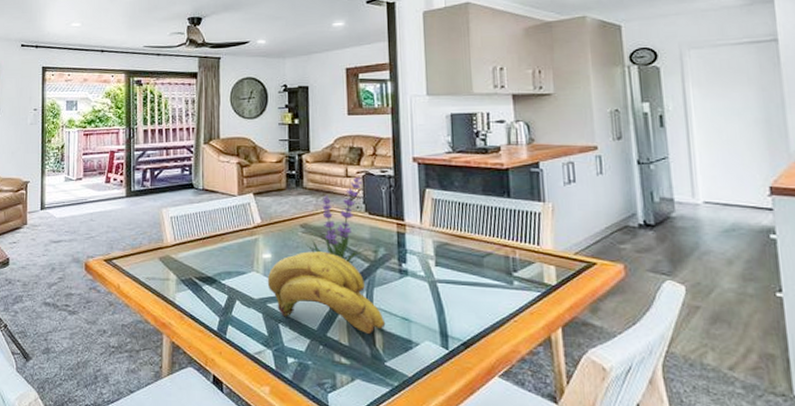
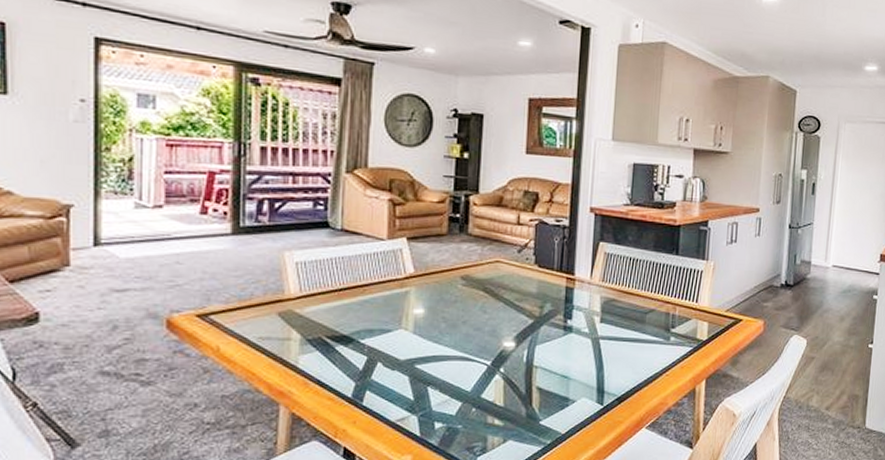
banana bunch: present [267,251,386,335] -> none [417,306,545,394]
plant: present [306,178,368,264] -> none [465,226,535,320]

